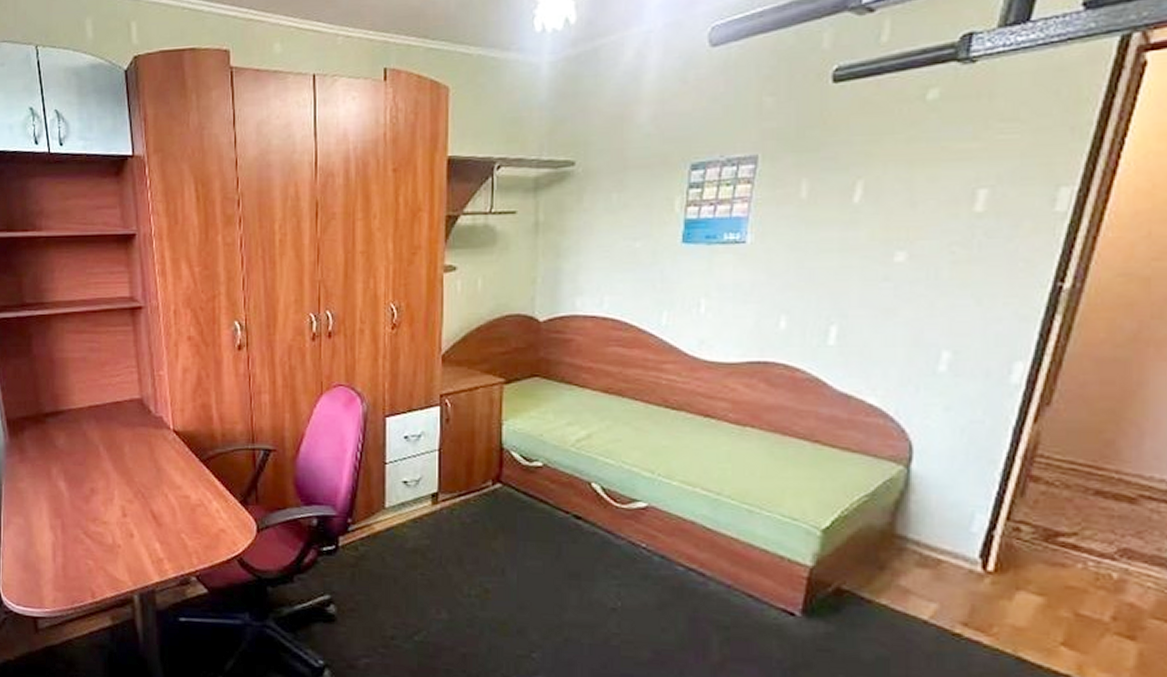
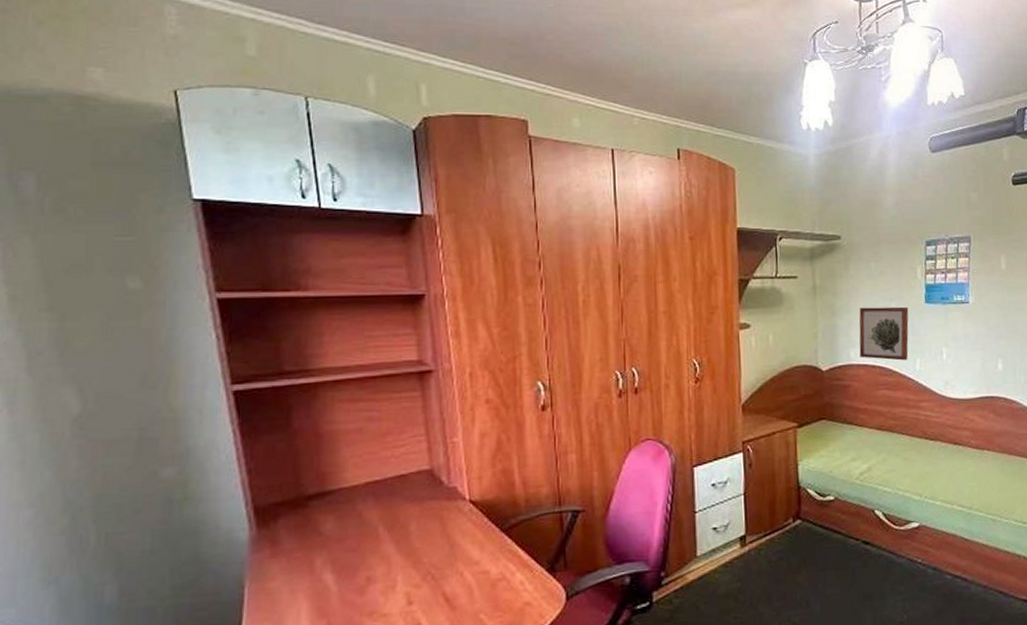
wall art: none [588,247,658,313] -> present [859,306,909,361]

